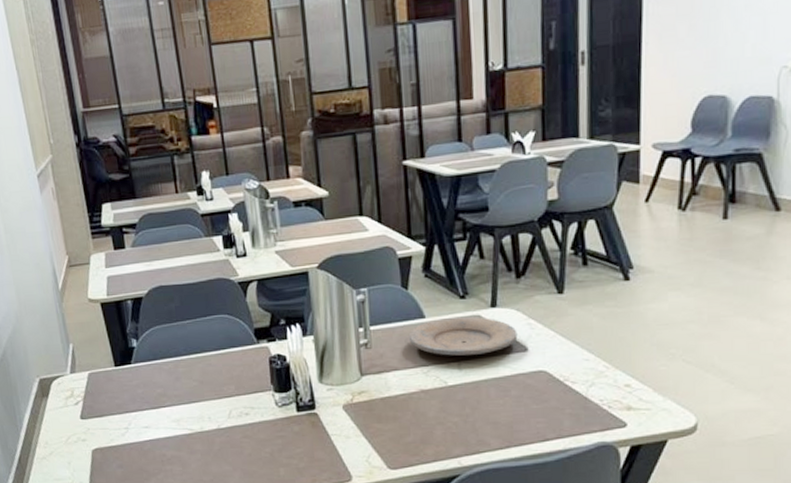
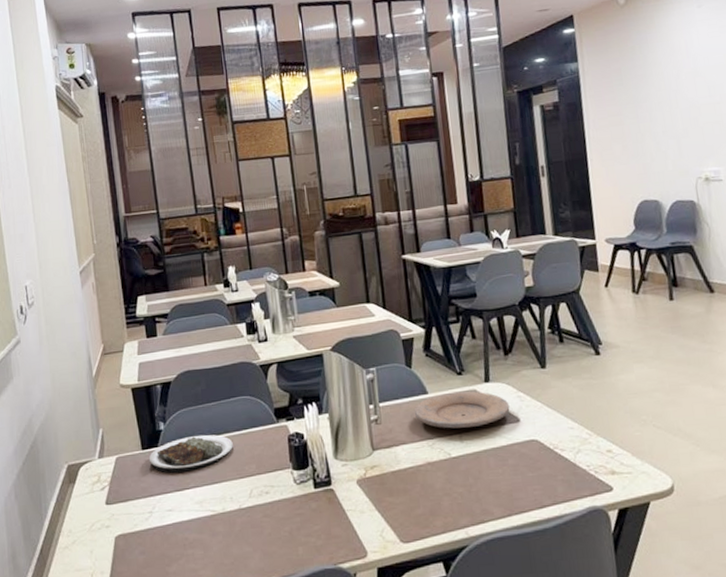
plate: none [122,353,211,391] -> present [148,434,233,474]

